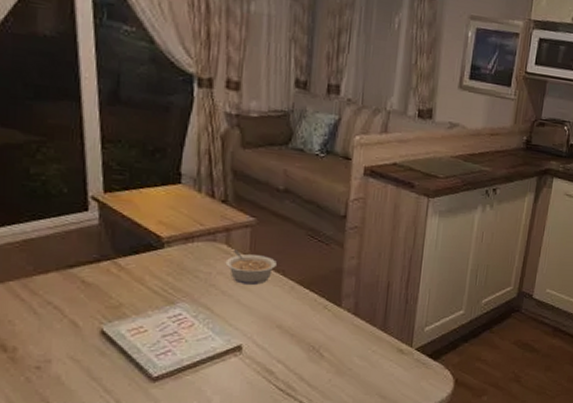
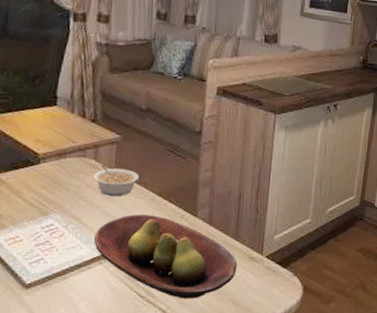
fruit bowl: none [228,304,385,393] -> present [94,214,238,299]

